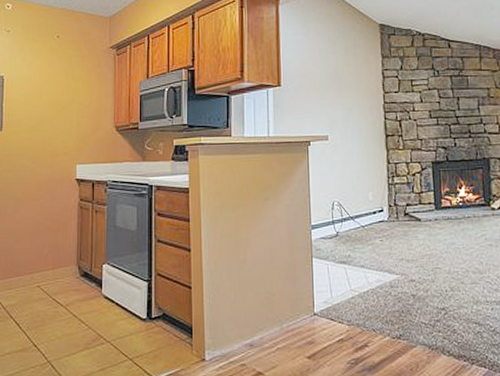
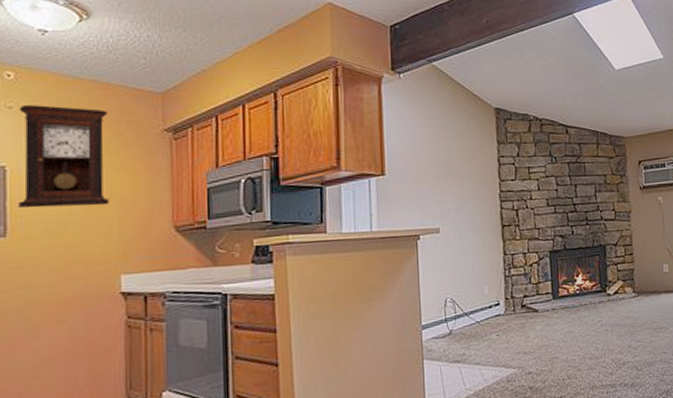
pendulum clock: none [10,29,72,109] -> present [17,105,109,209]

